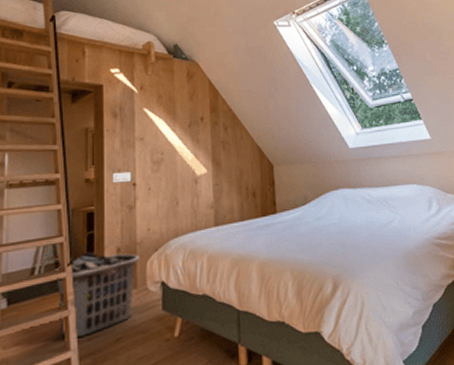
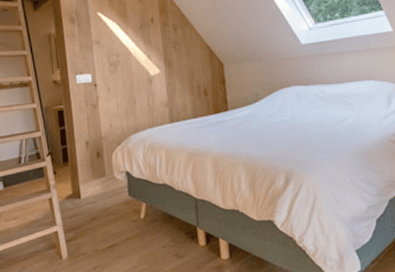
clothes hamper: present [54,252,140,339] -> none [36,145,106,216]

